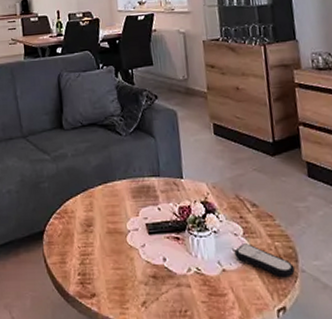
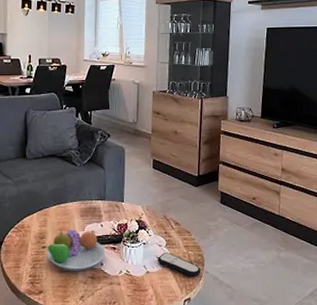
fruit bowl: none [89,214,168,268] -> present [41,229,106,271]

